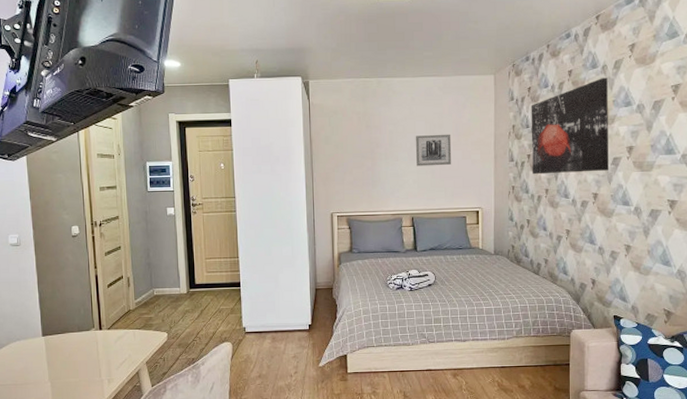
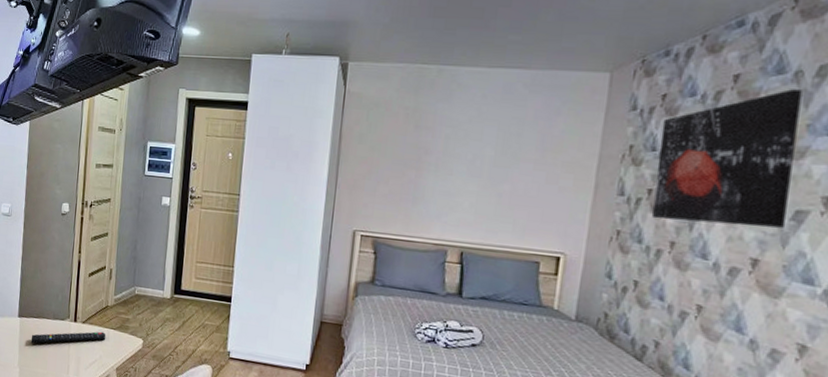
remote control: none [58,333,133,357] -> present [30,331,106,343]
wall art: present [415,134,452,167] -> none [477,145,534,190]

